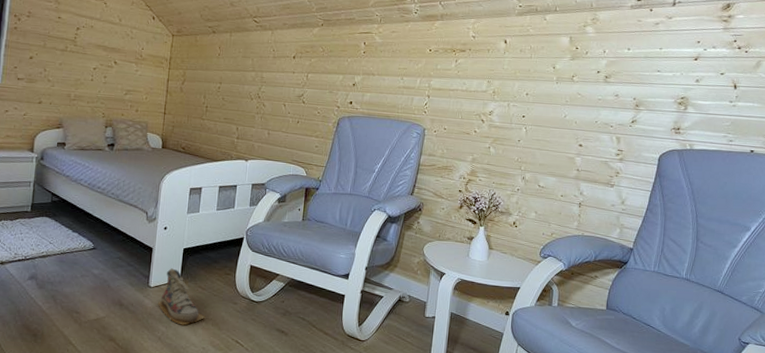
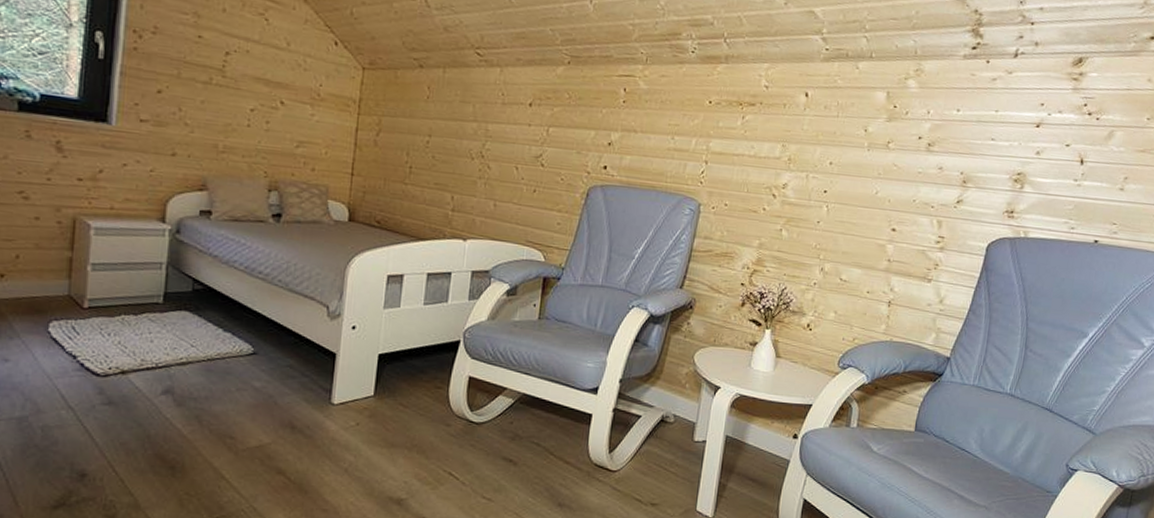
shoe: present [158,268,206,326] -> none [343,380,408,454]

